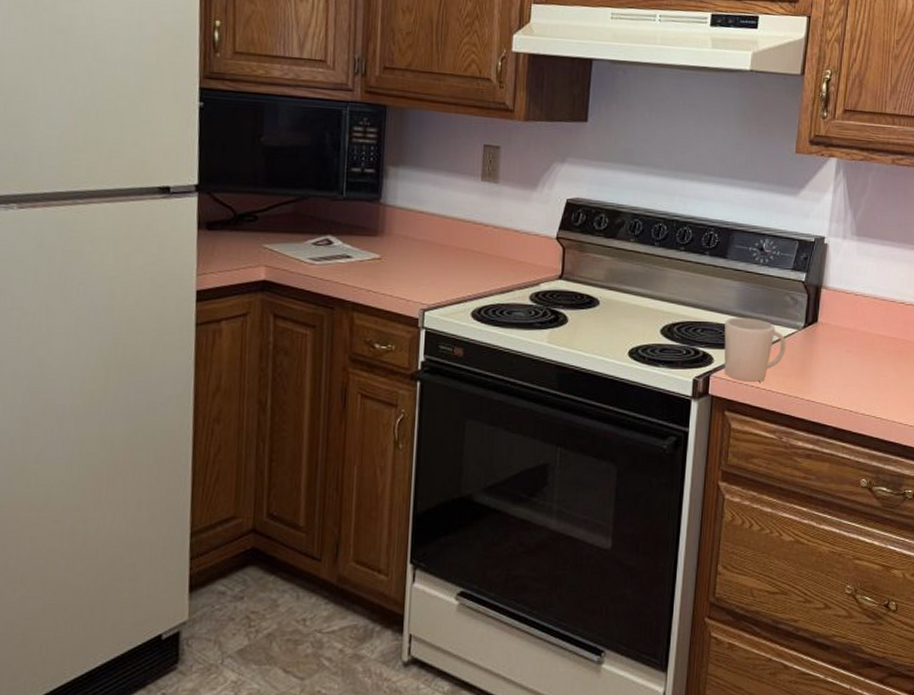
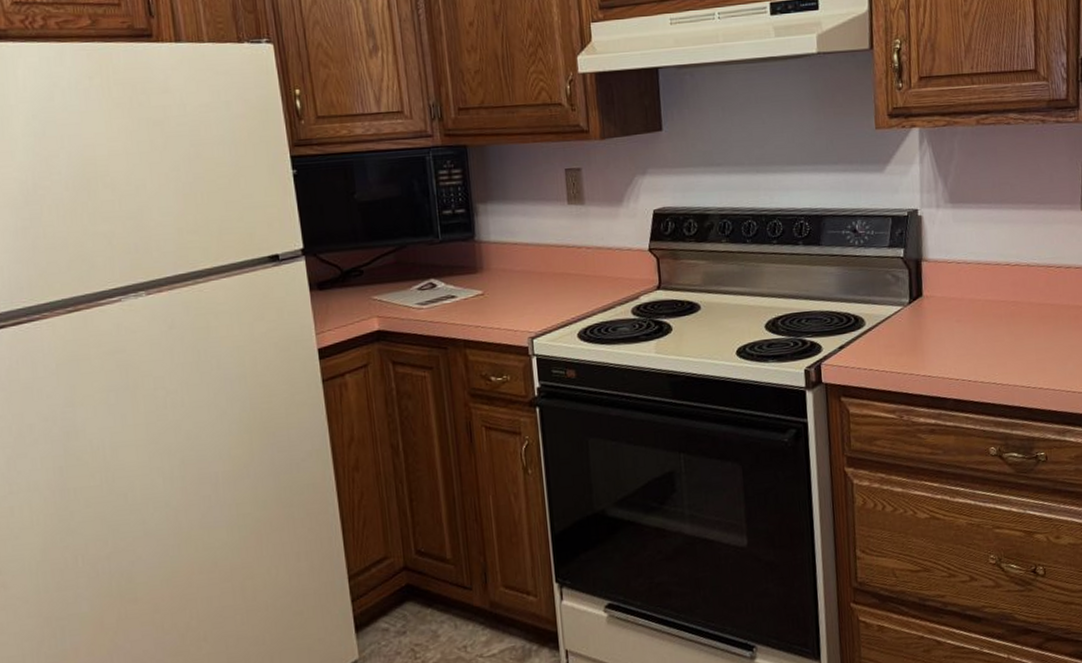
mug: present [724,317,786,383] -> none [828,301,894,367]

